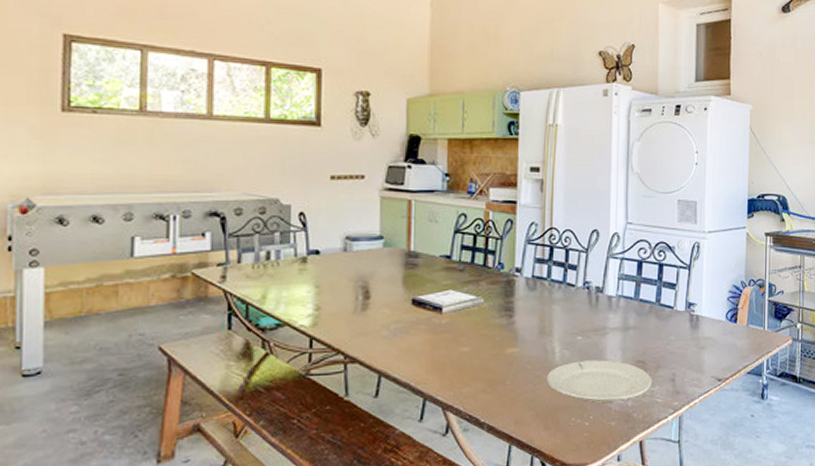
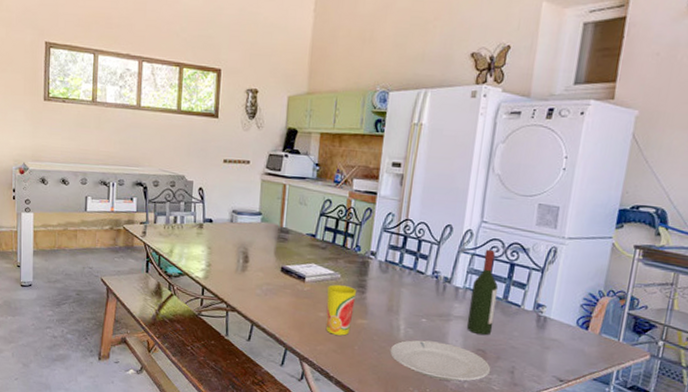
cup: none [469,311,503,371] -> present [325,284,356,336]
wine bottle: none [625,251,650,345] -> present [467,249,499,336]

